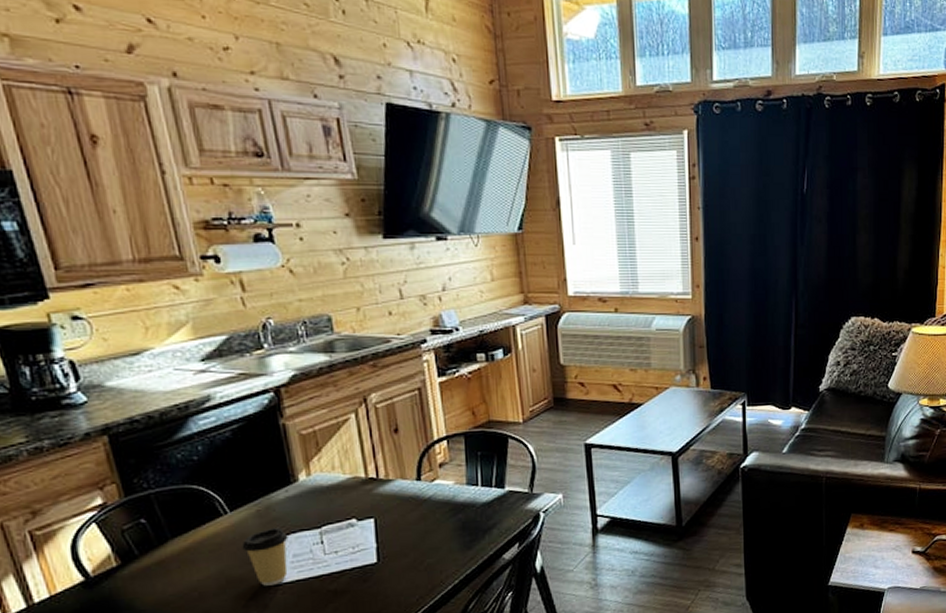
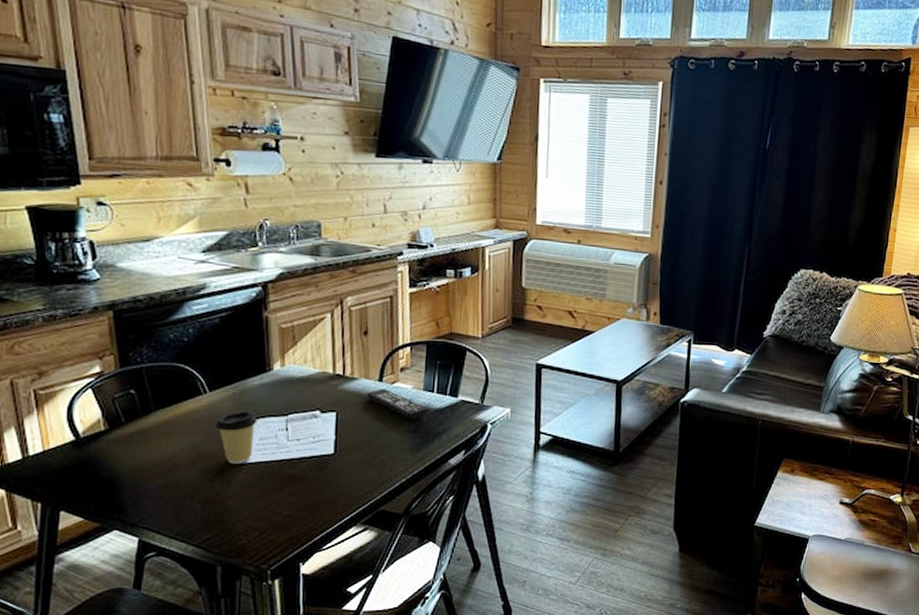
remote control: none [406,487,474,517] -> present [367,388,427,419]

